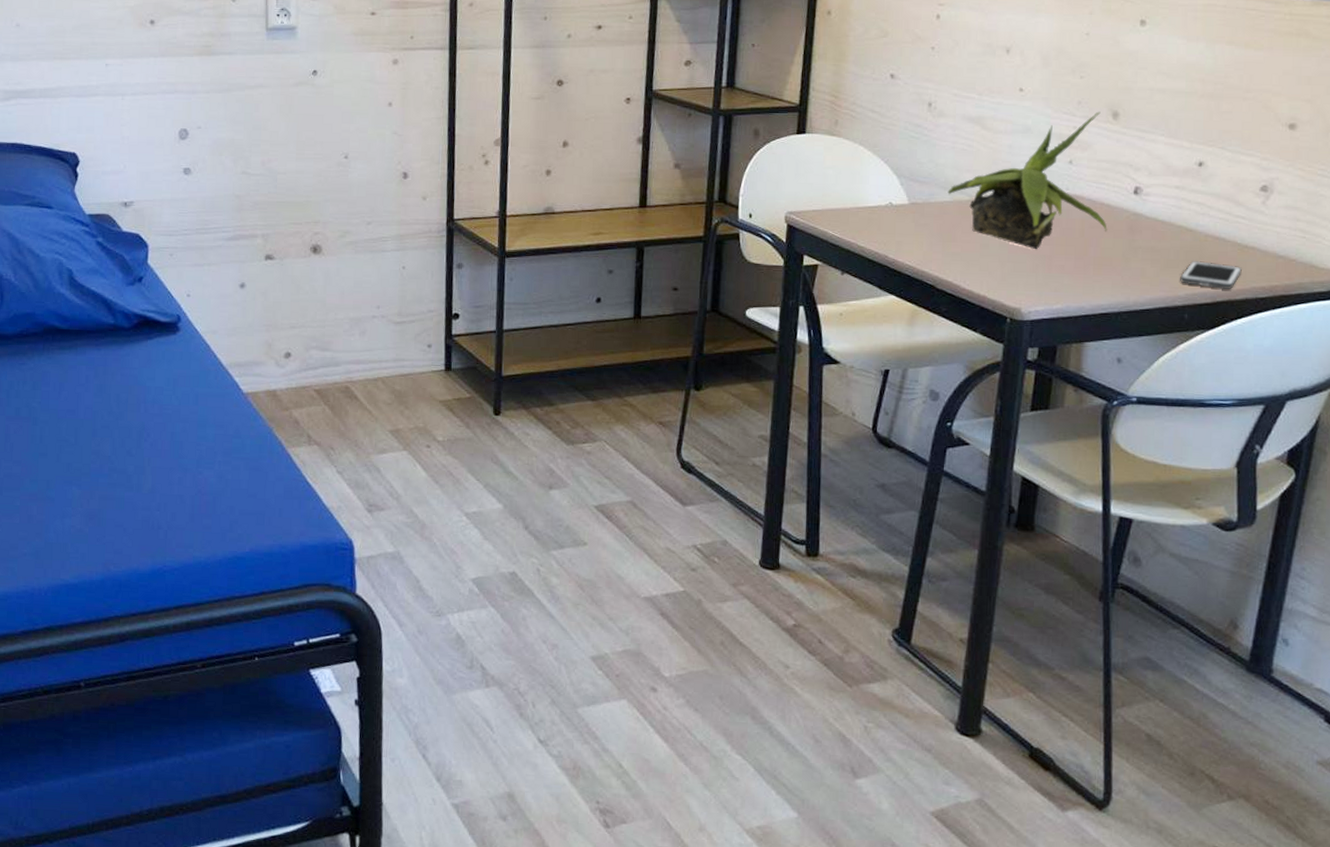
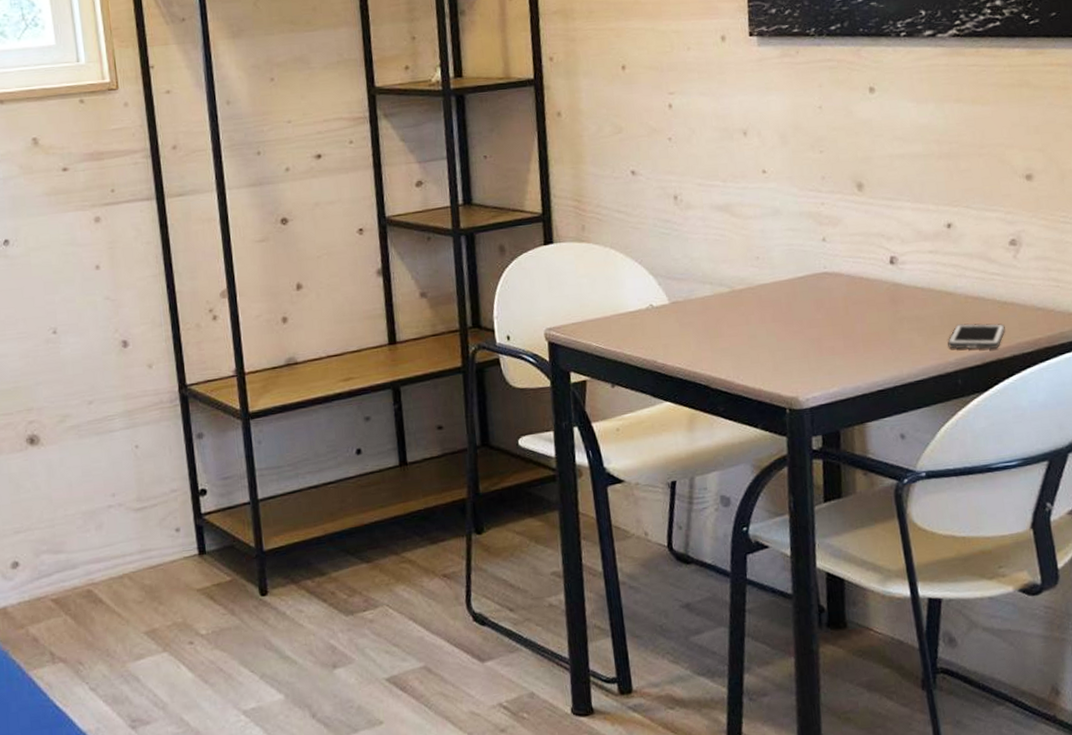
potted plant: present [947,111,1107,250] -> none [707,184,871,334]

